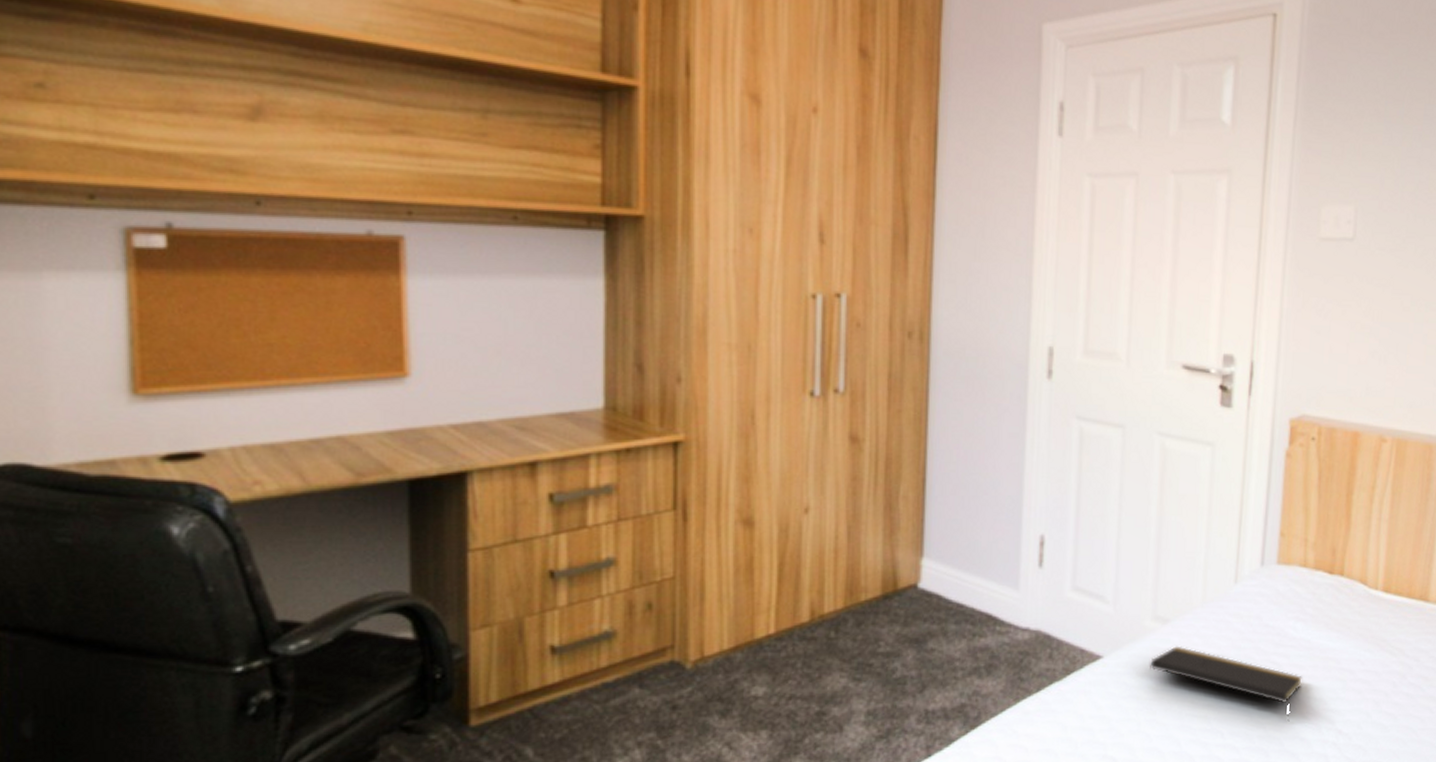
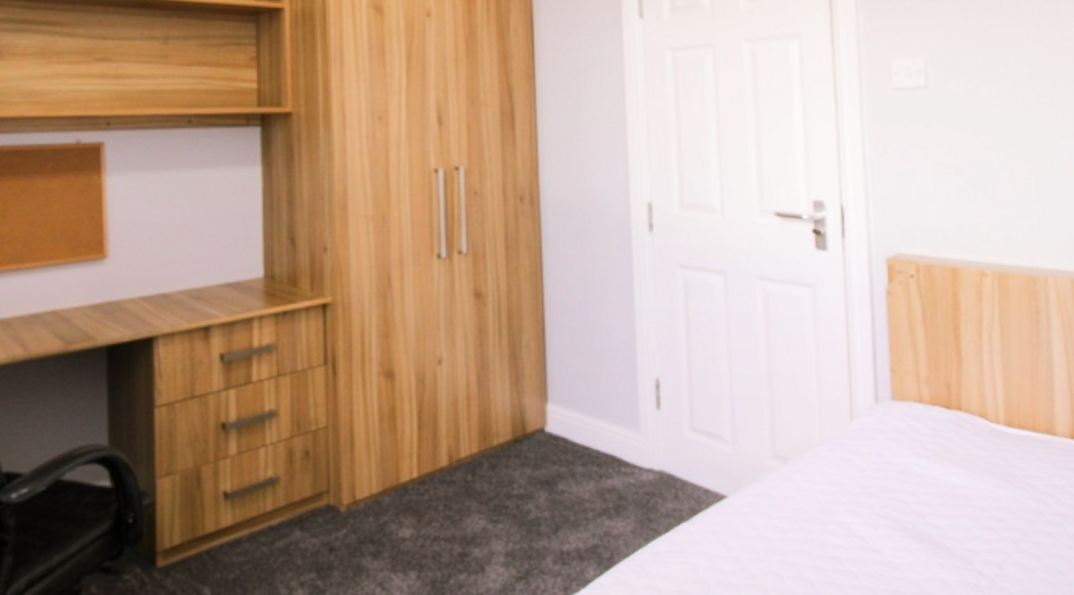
notepad: present [1150,646,1302,722] -> none [775,484,933,562]

